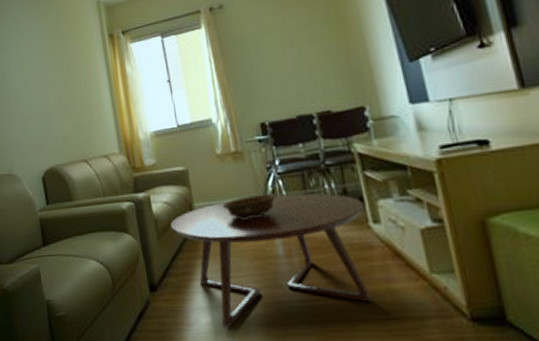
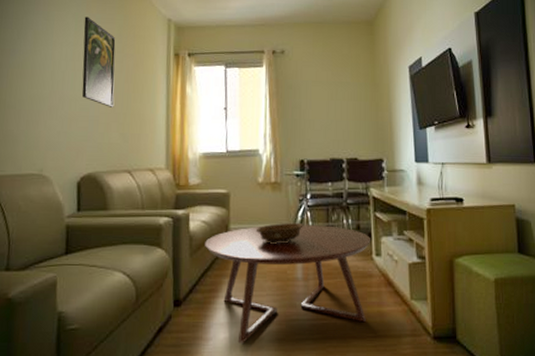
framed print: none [22,17,62,101] -> present [81,16,116,107]

